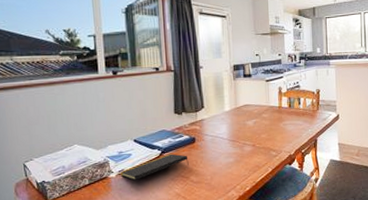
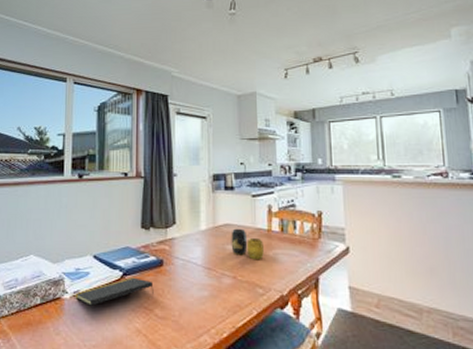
vase: none [250,107,276,131] -> present [231,228,264,260]

